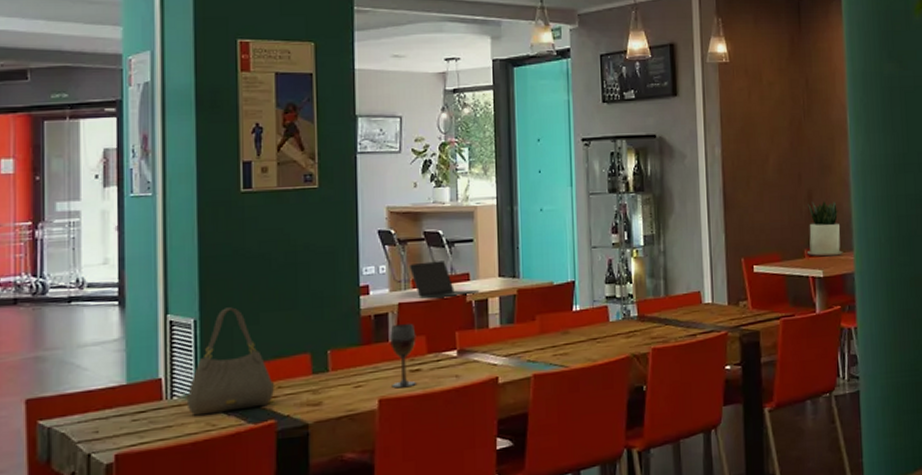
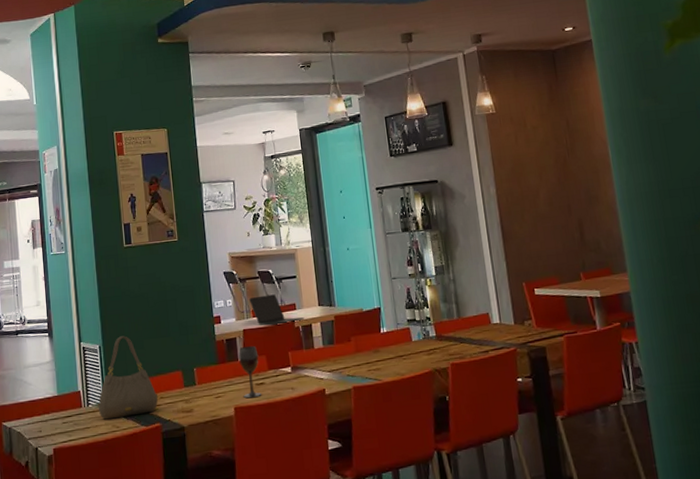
planter: present [806,201,843,257] -> none [579,228,618,279]

